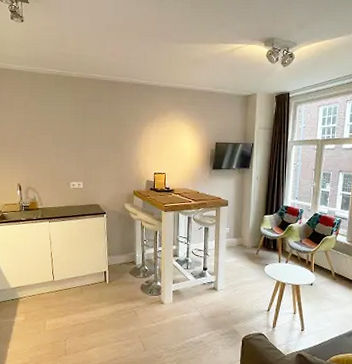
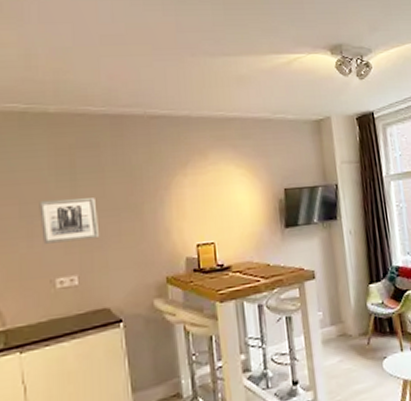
wall art: none [64,133,97,161] -> present [39,198,98,244]

